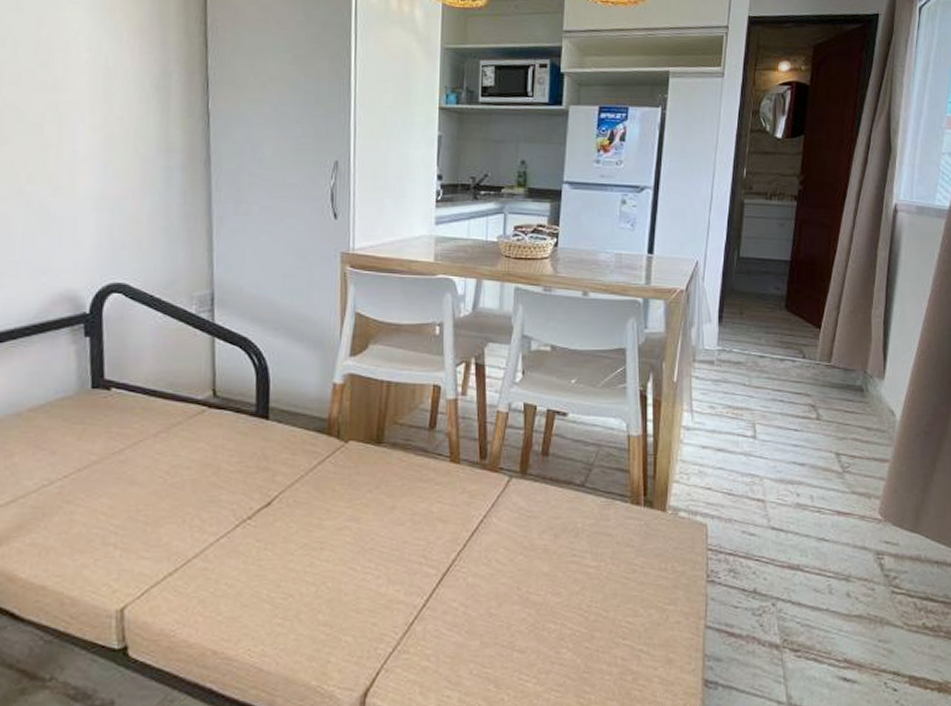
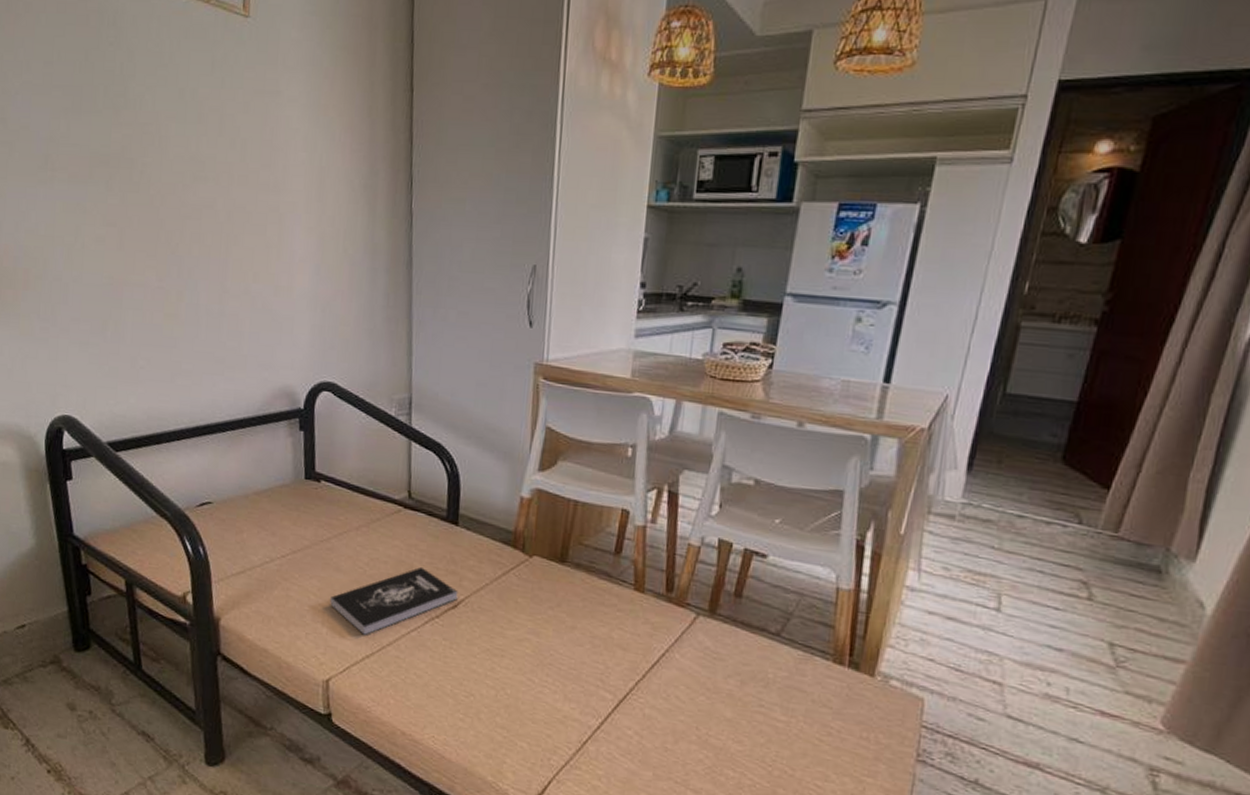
book: none [124,467,272,551] -> present [330,566,458,635]

